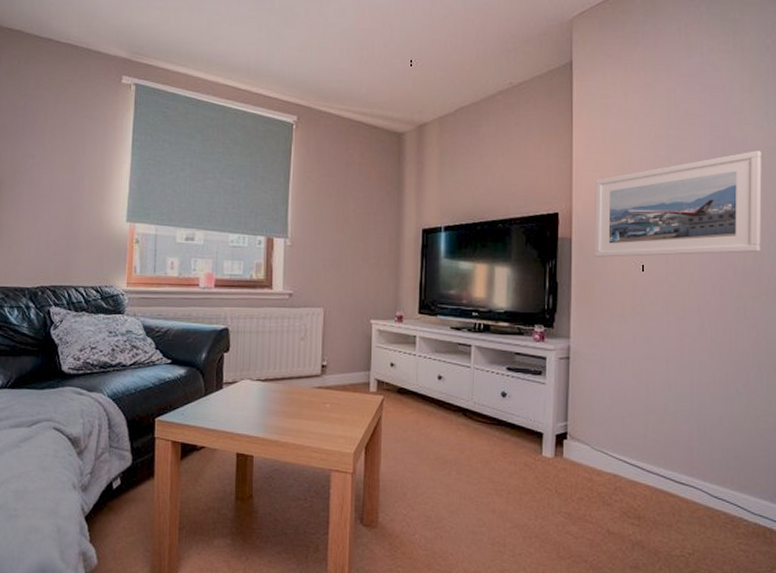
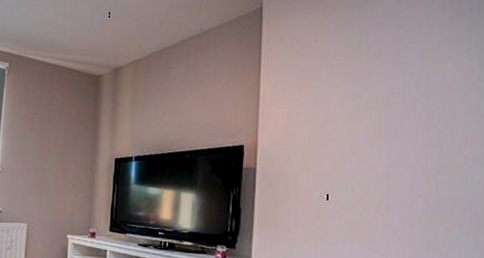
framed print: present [593,150,762,257] -> none [277,86,461,187]

